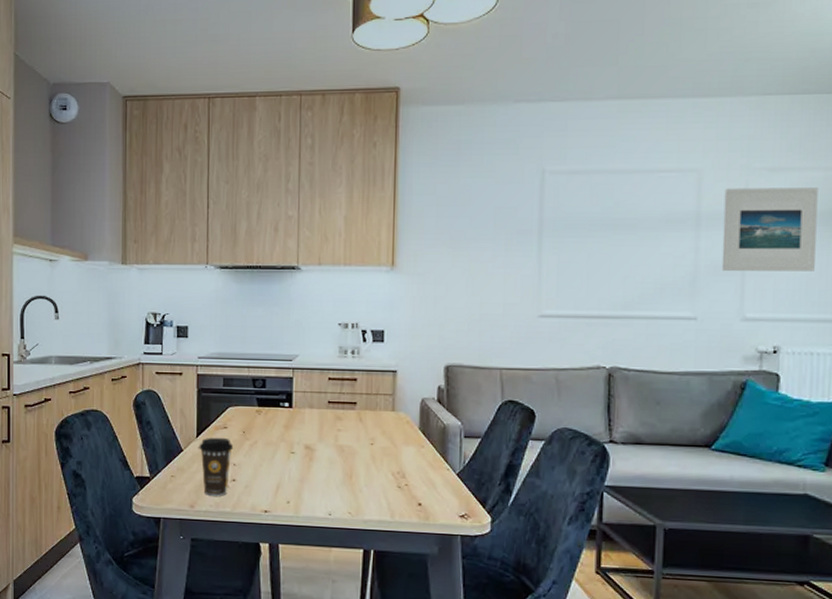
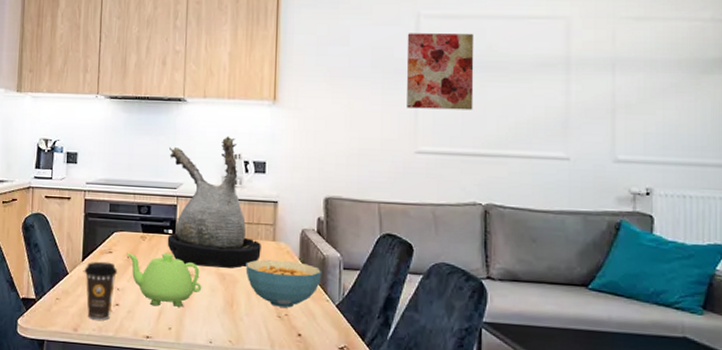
teapot: none [242,426,320,481] -> present [126,253,202,307]
plant: none [283,304,380,440] -> present [167,136,261,269]
cereal bowl: none [364,430,443,478] -> present [246,260,322,308]
wall art: none [530,190,601,271] -> present [406,33,474,110]
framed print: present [721,188,818,271] -> none [592,35,683,116]

